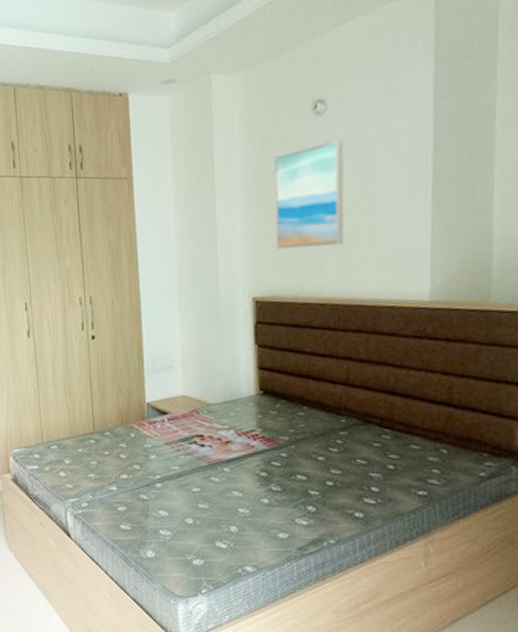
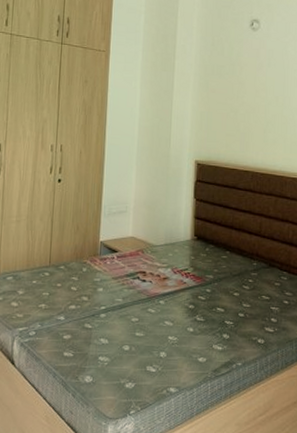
wall art: present [274,139,345,249] -> none [217,50,269,128]

